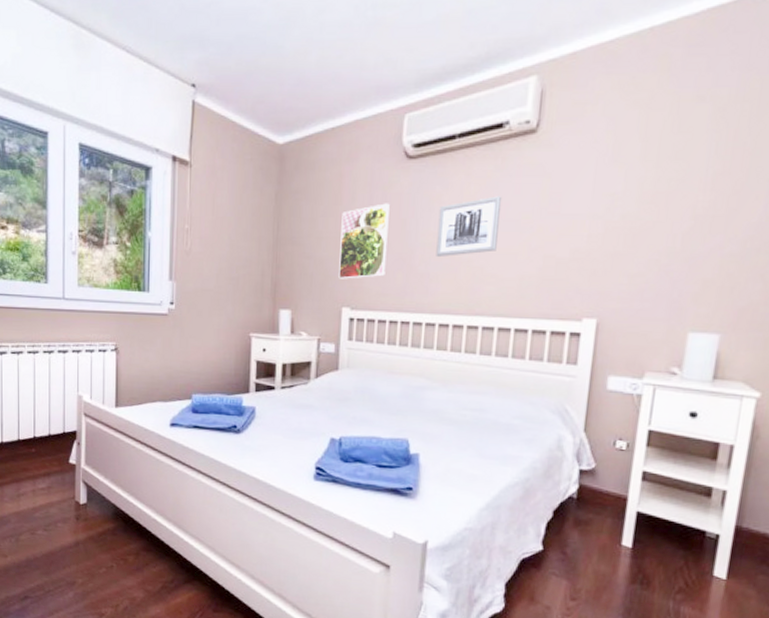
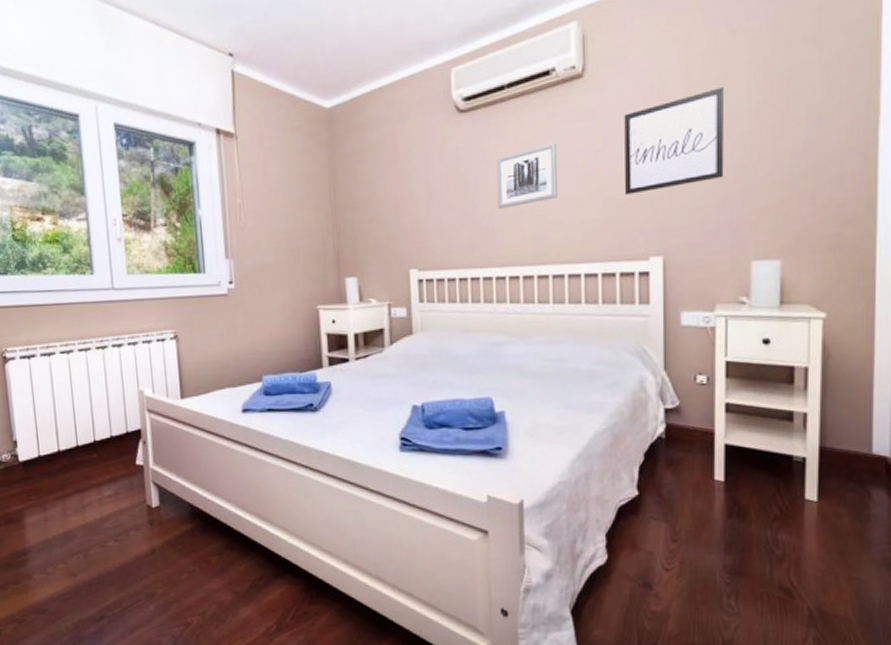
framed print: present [338,203,390,279] -> none [399,159,450,241]
wall art: none [564,152,682,254] -> present [624,86,724,195]

